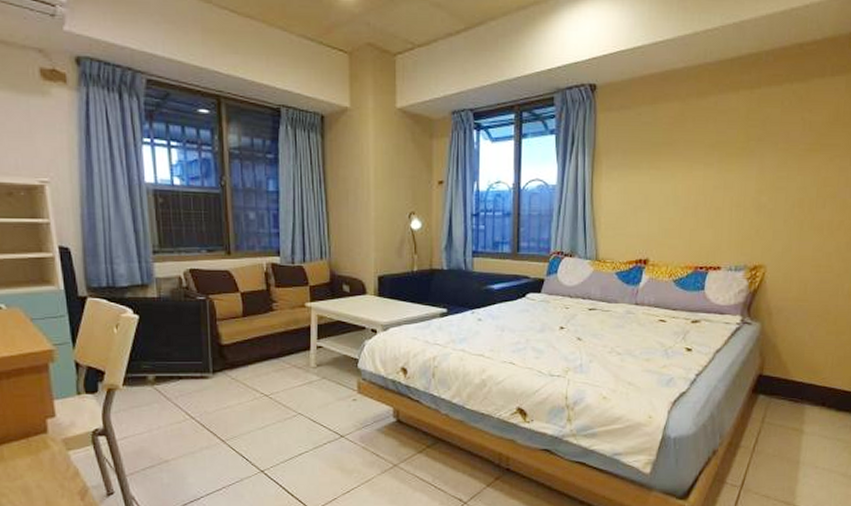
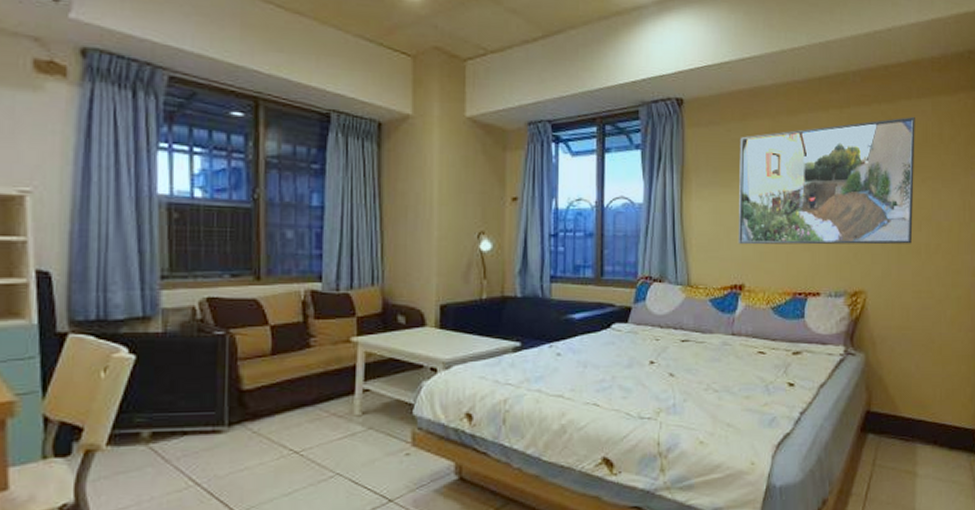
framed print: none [645,94,828,223] -> present [739,116,915,245]

